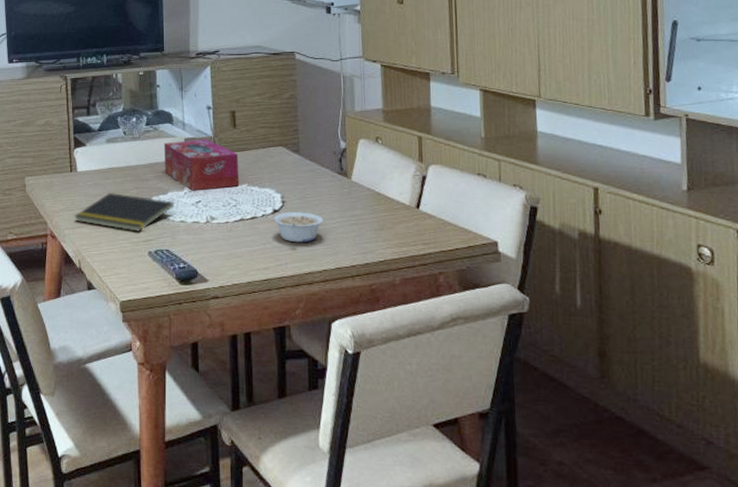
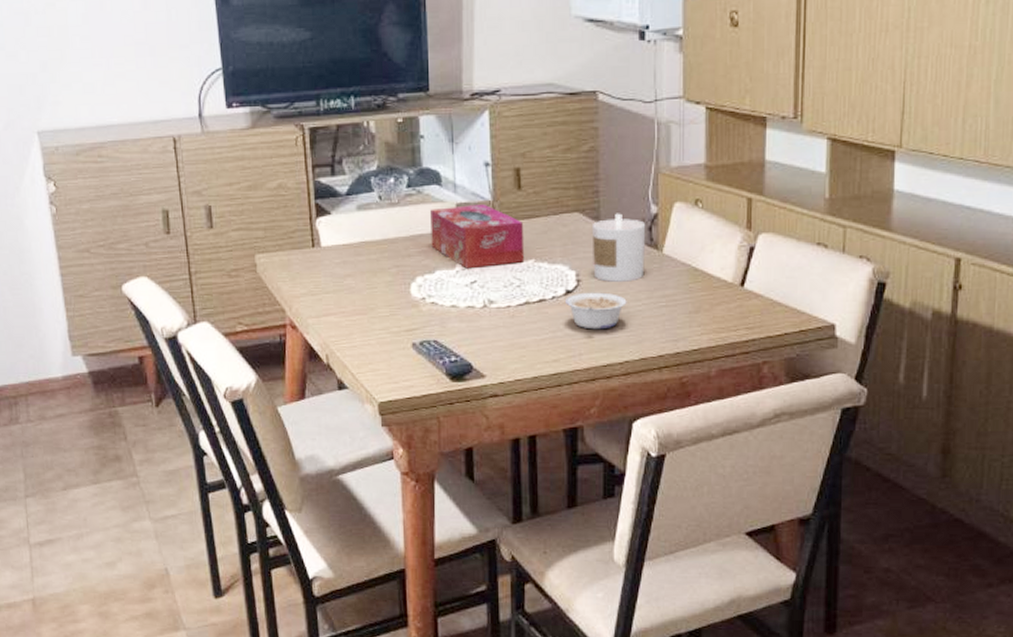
notepad: present [74,192,174,232] -> none [318,271,444,319]
candle: none [293,147,337,203] -> present [591,213,646,282]

